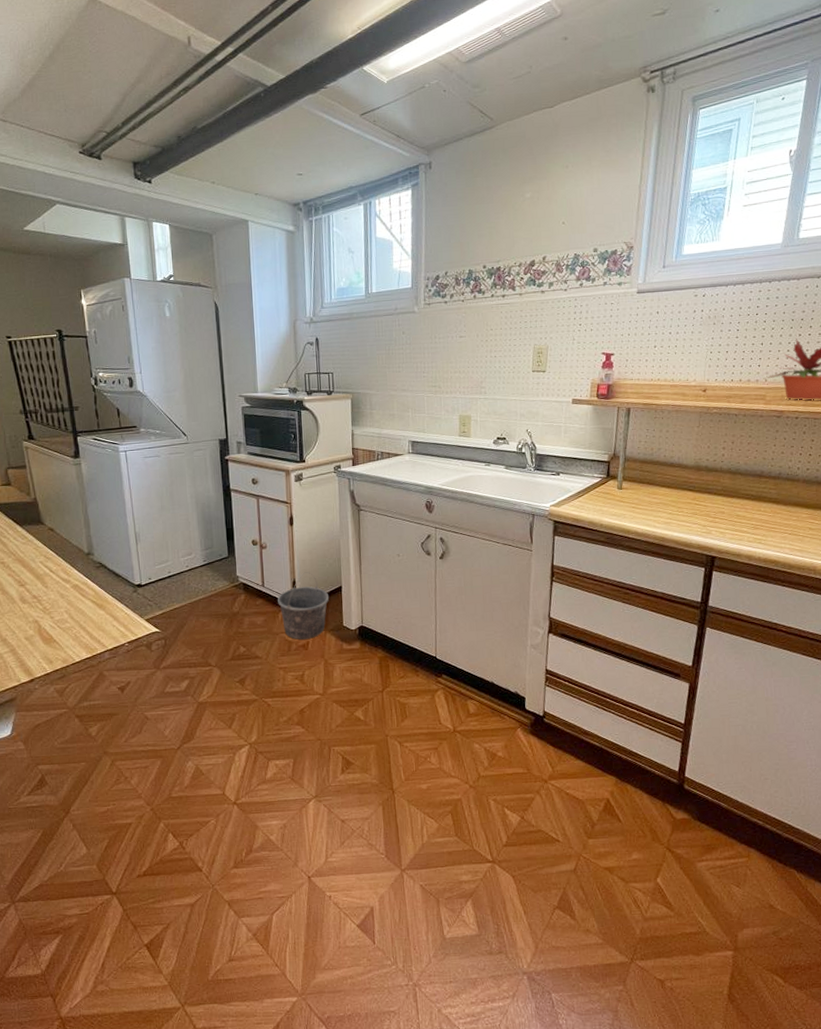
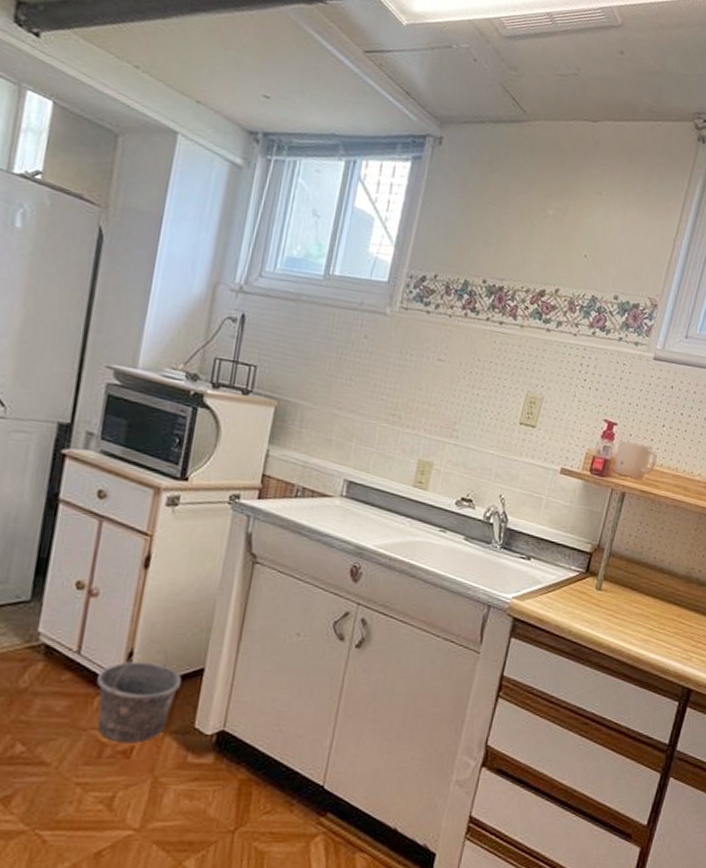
mug: none [616,365,654,395] -> present [613,440,657,479]

